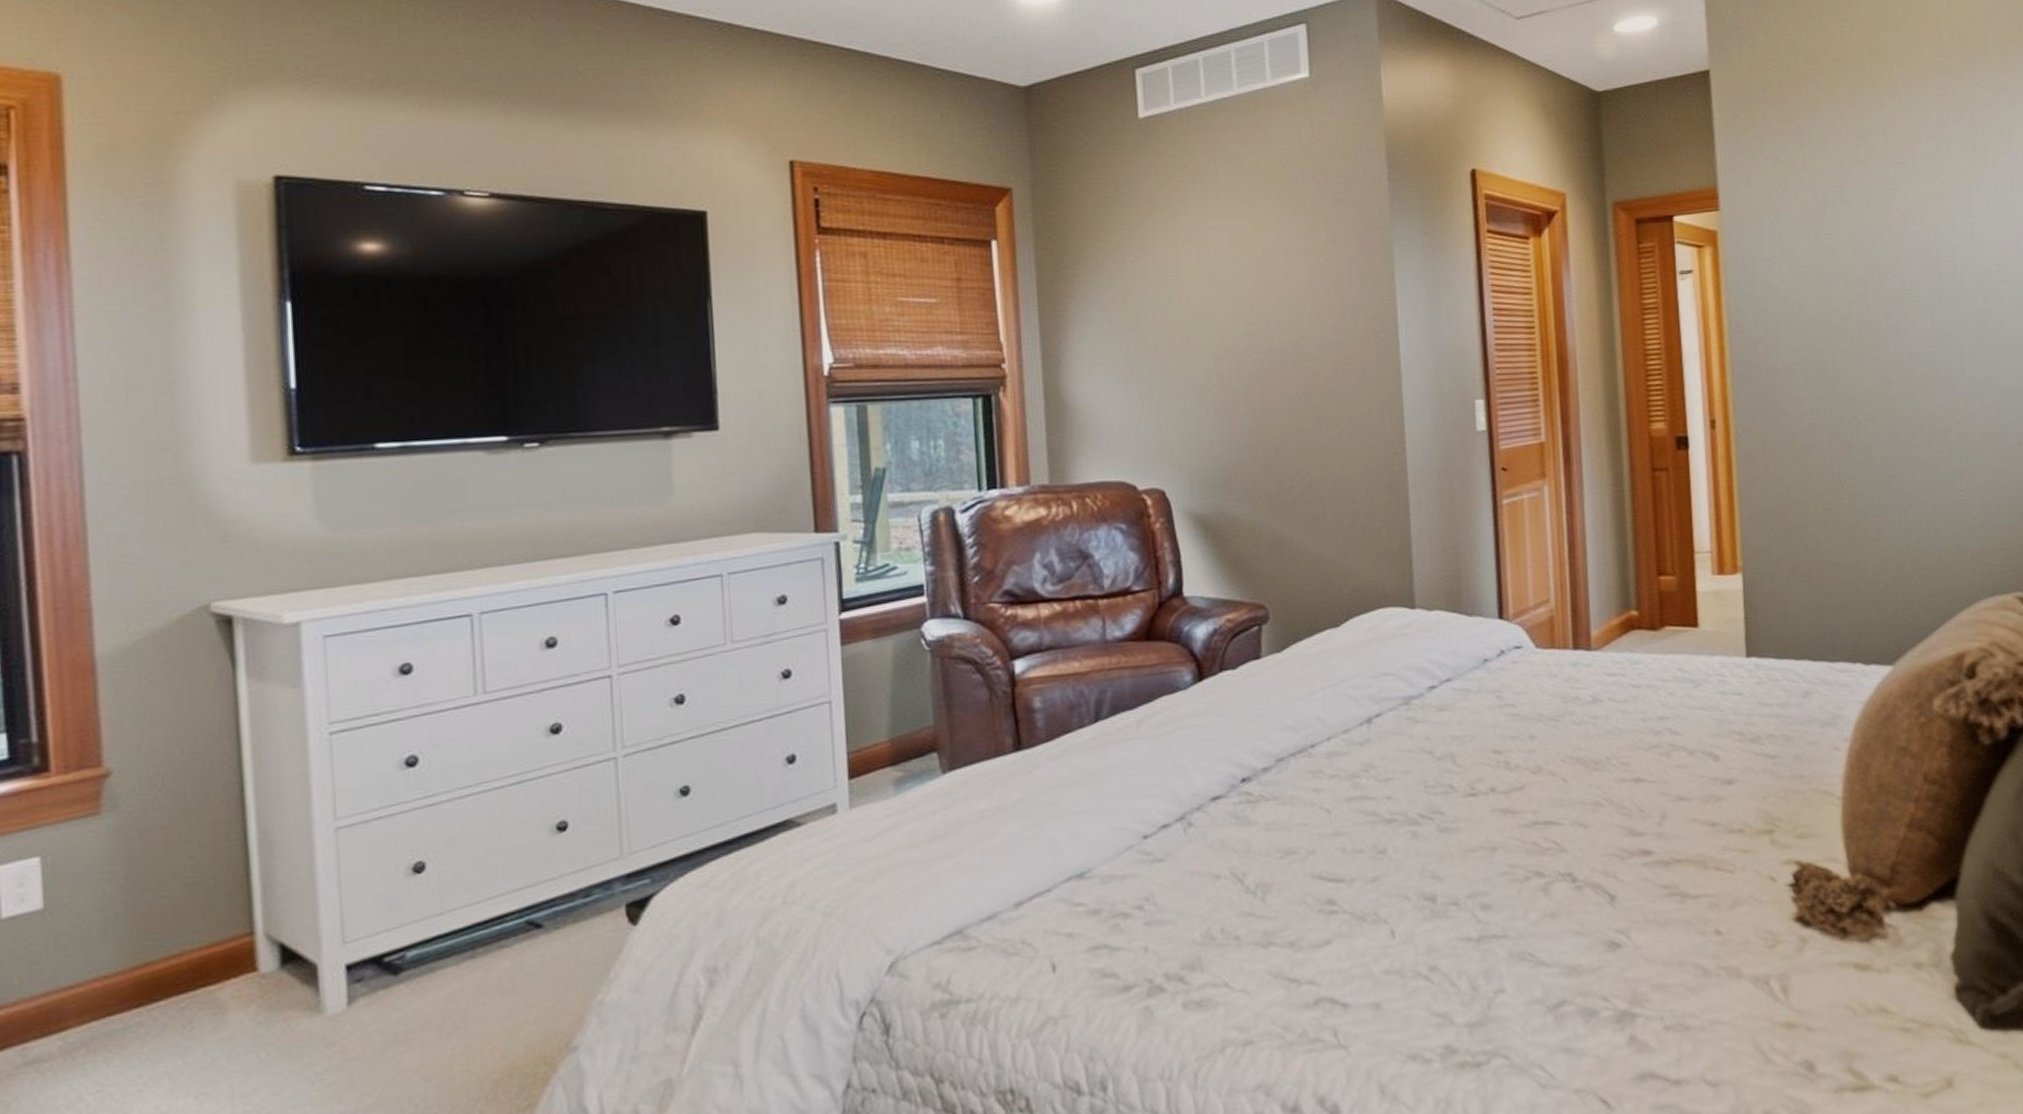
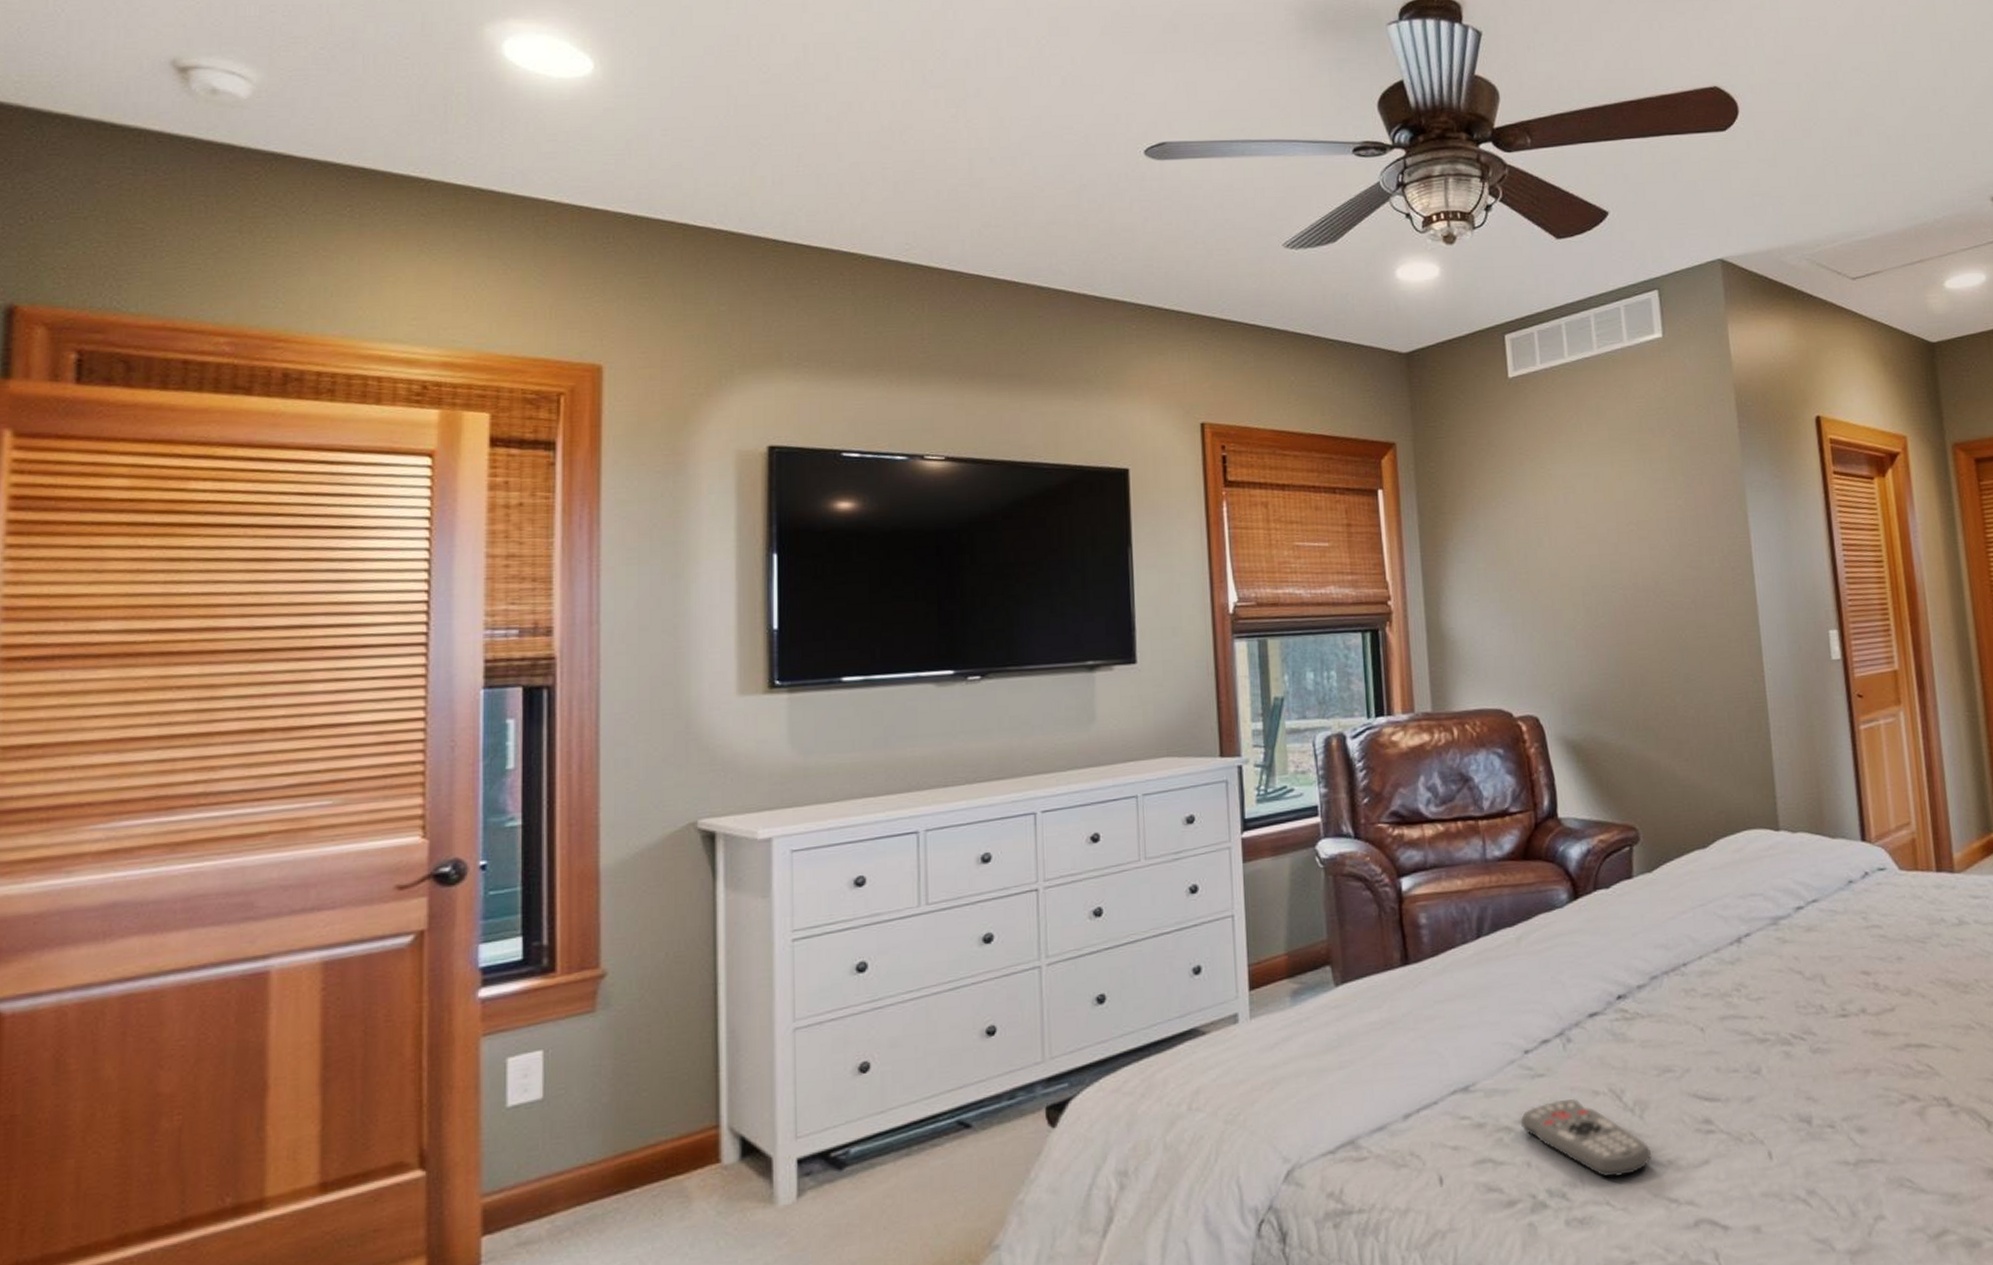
remote control: none [1137,883,1272,960] -> present [1520,1099,1651,1178]

